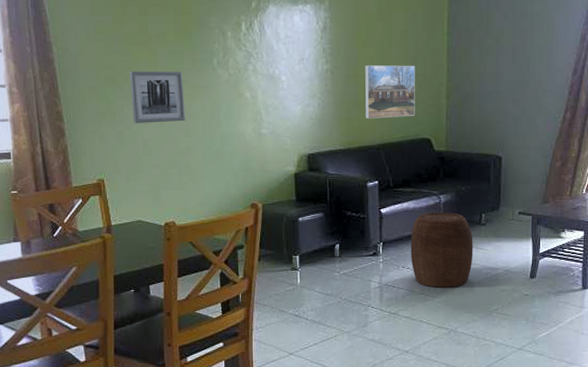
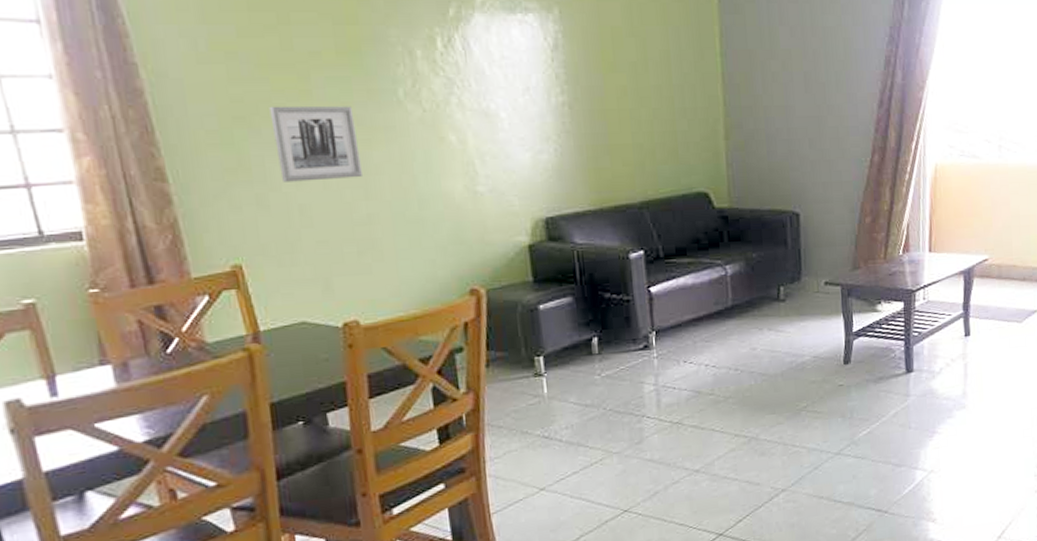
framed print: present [364,65,416,119] -> none [615,96,686,168]
stool: present [410,212,473,288] -> none [691,287,773,385]

